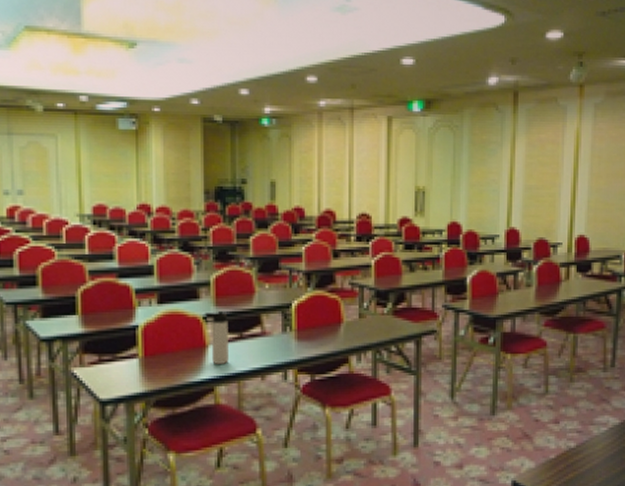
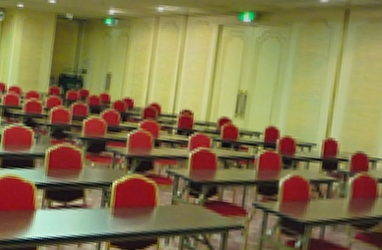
thermos bottle: present [204,311,228,364] -> none [36,180,57,228]

